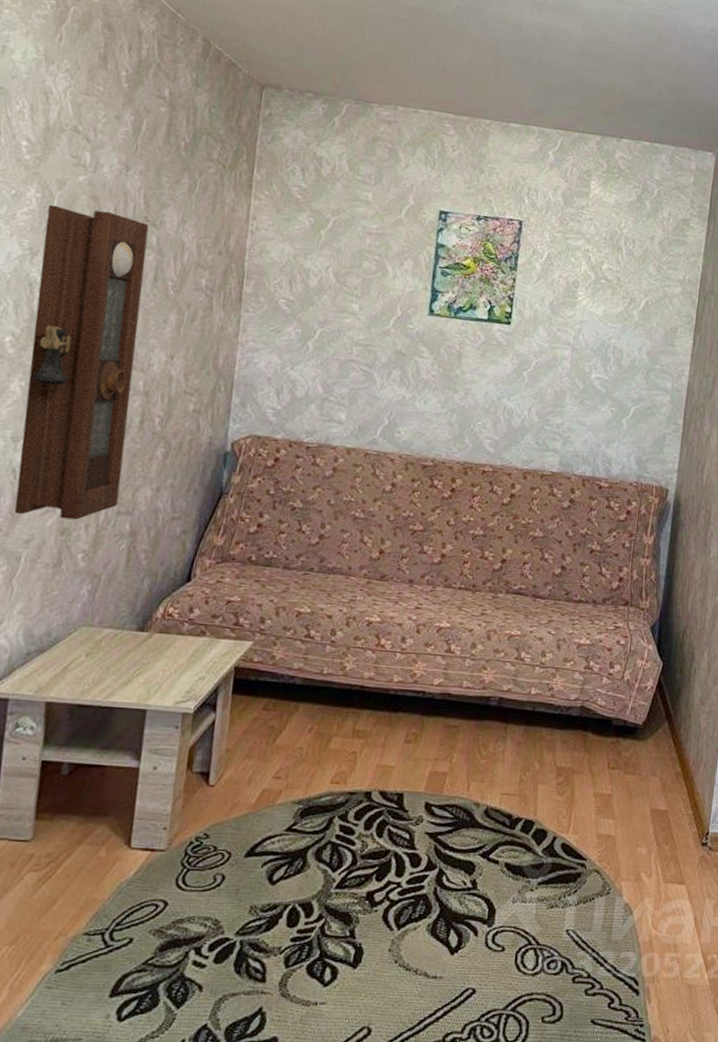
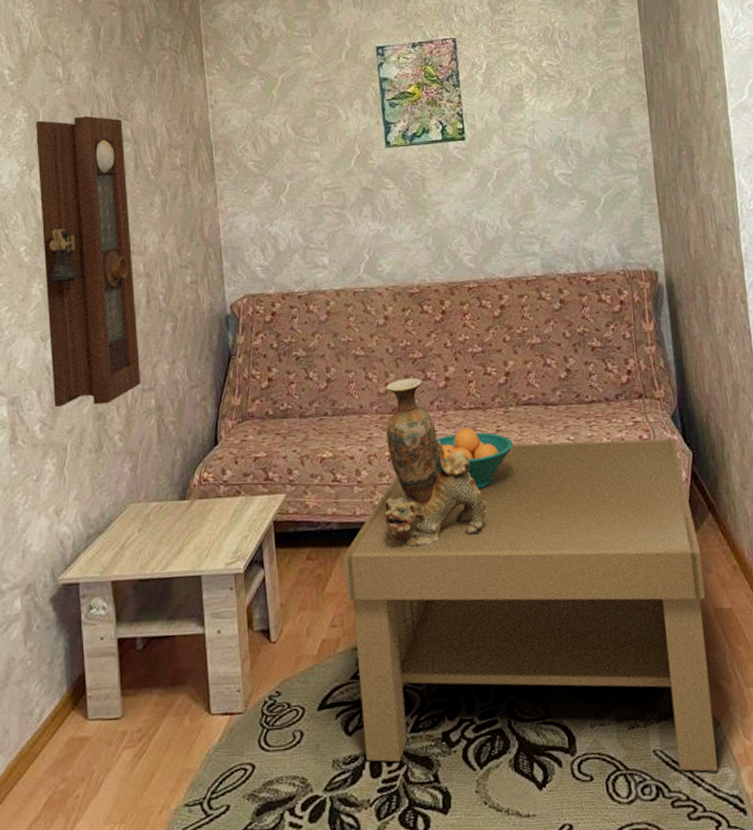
coffee table: none [285,629,651,954] -> present [342,438,718,772]
vase with dog figurine: none [350,548,457,714] -> present [384,378,487,548]
fruit bowl: none [412,606,496,668] -> present [435,428,514,490]

